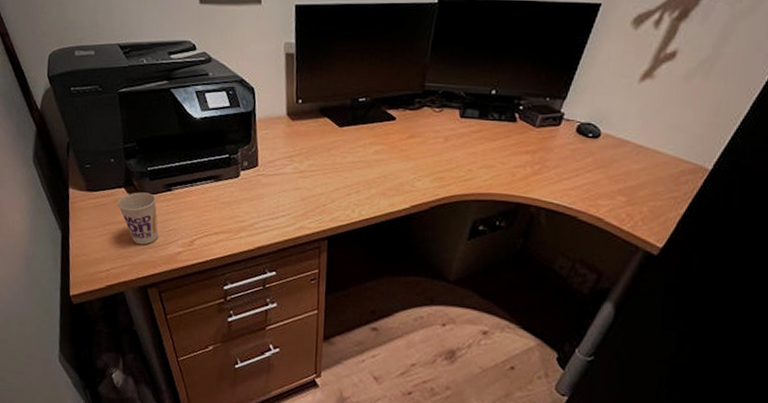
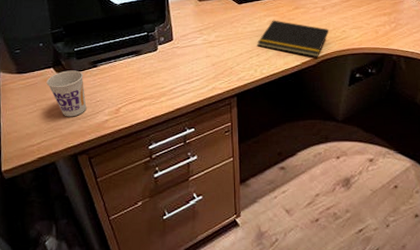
notepad: none [358,149,451,201] -> present [257,20,329,58]

